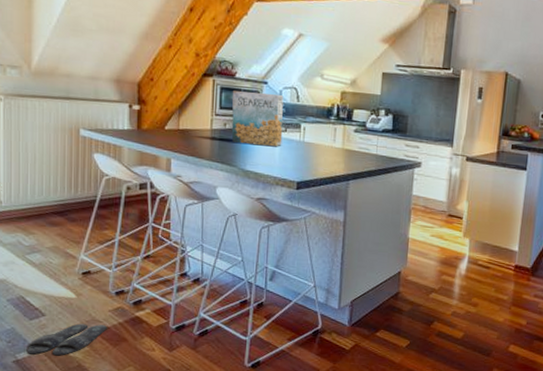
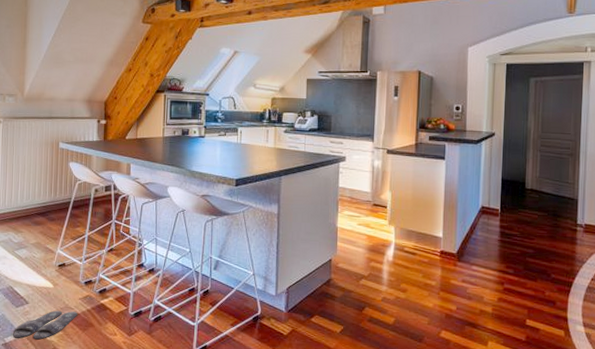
cereal box: present [231,91,284,147] -> none [180,103,223,149]

